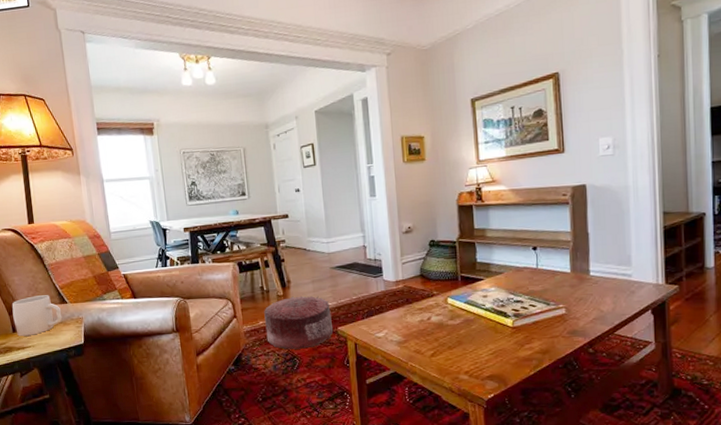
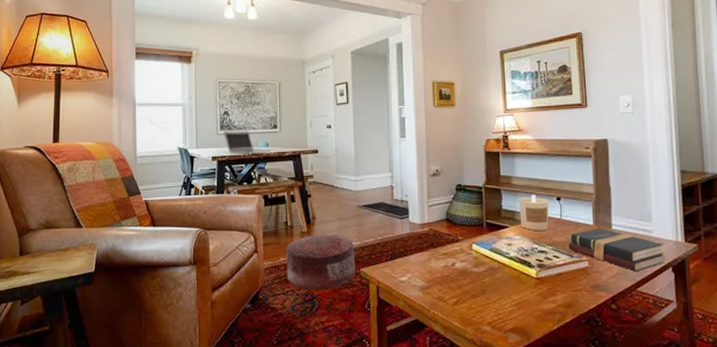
mug: present [11,295,63,336] -> none [22,218,75,260]
laptop: none [192,200,241,223] -> present [223,130,271,154]
candle: none [494,246,525,281] -> present [519,195,550,230]
hardback book: none [545,274,646,316] -> present [568,227,667,272]

